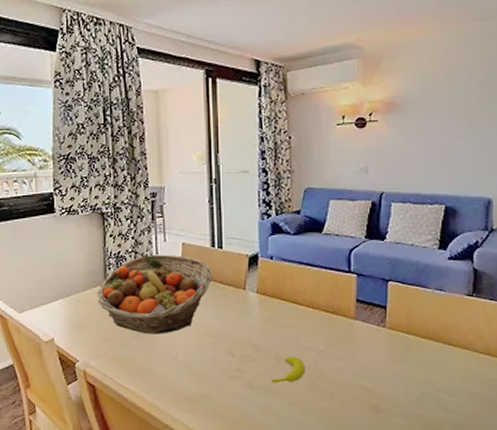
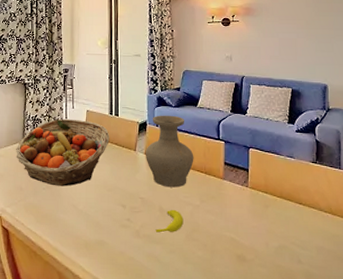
vase: none [257,245,318,331] -> present [145,115,194,188]

